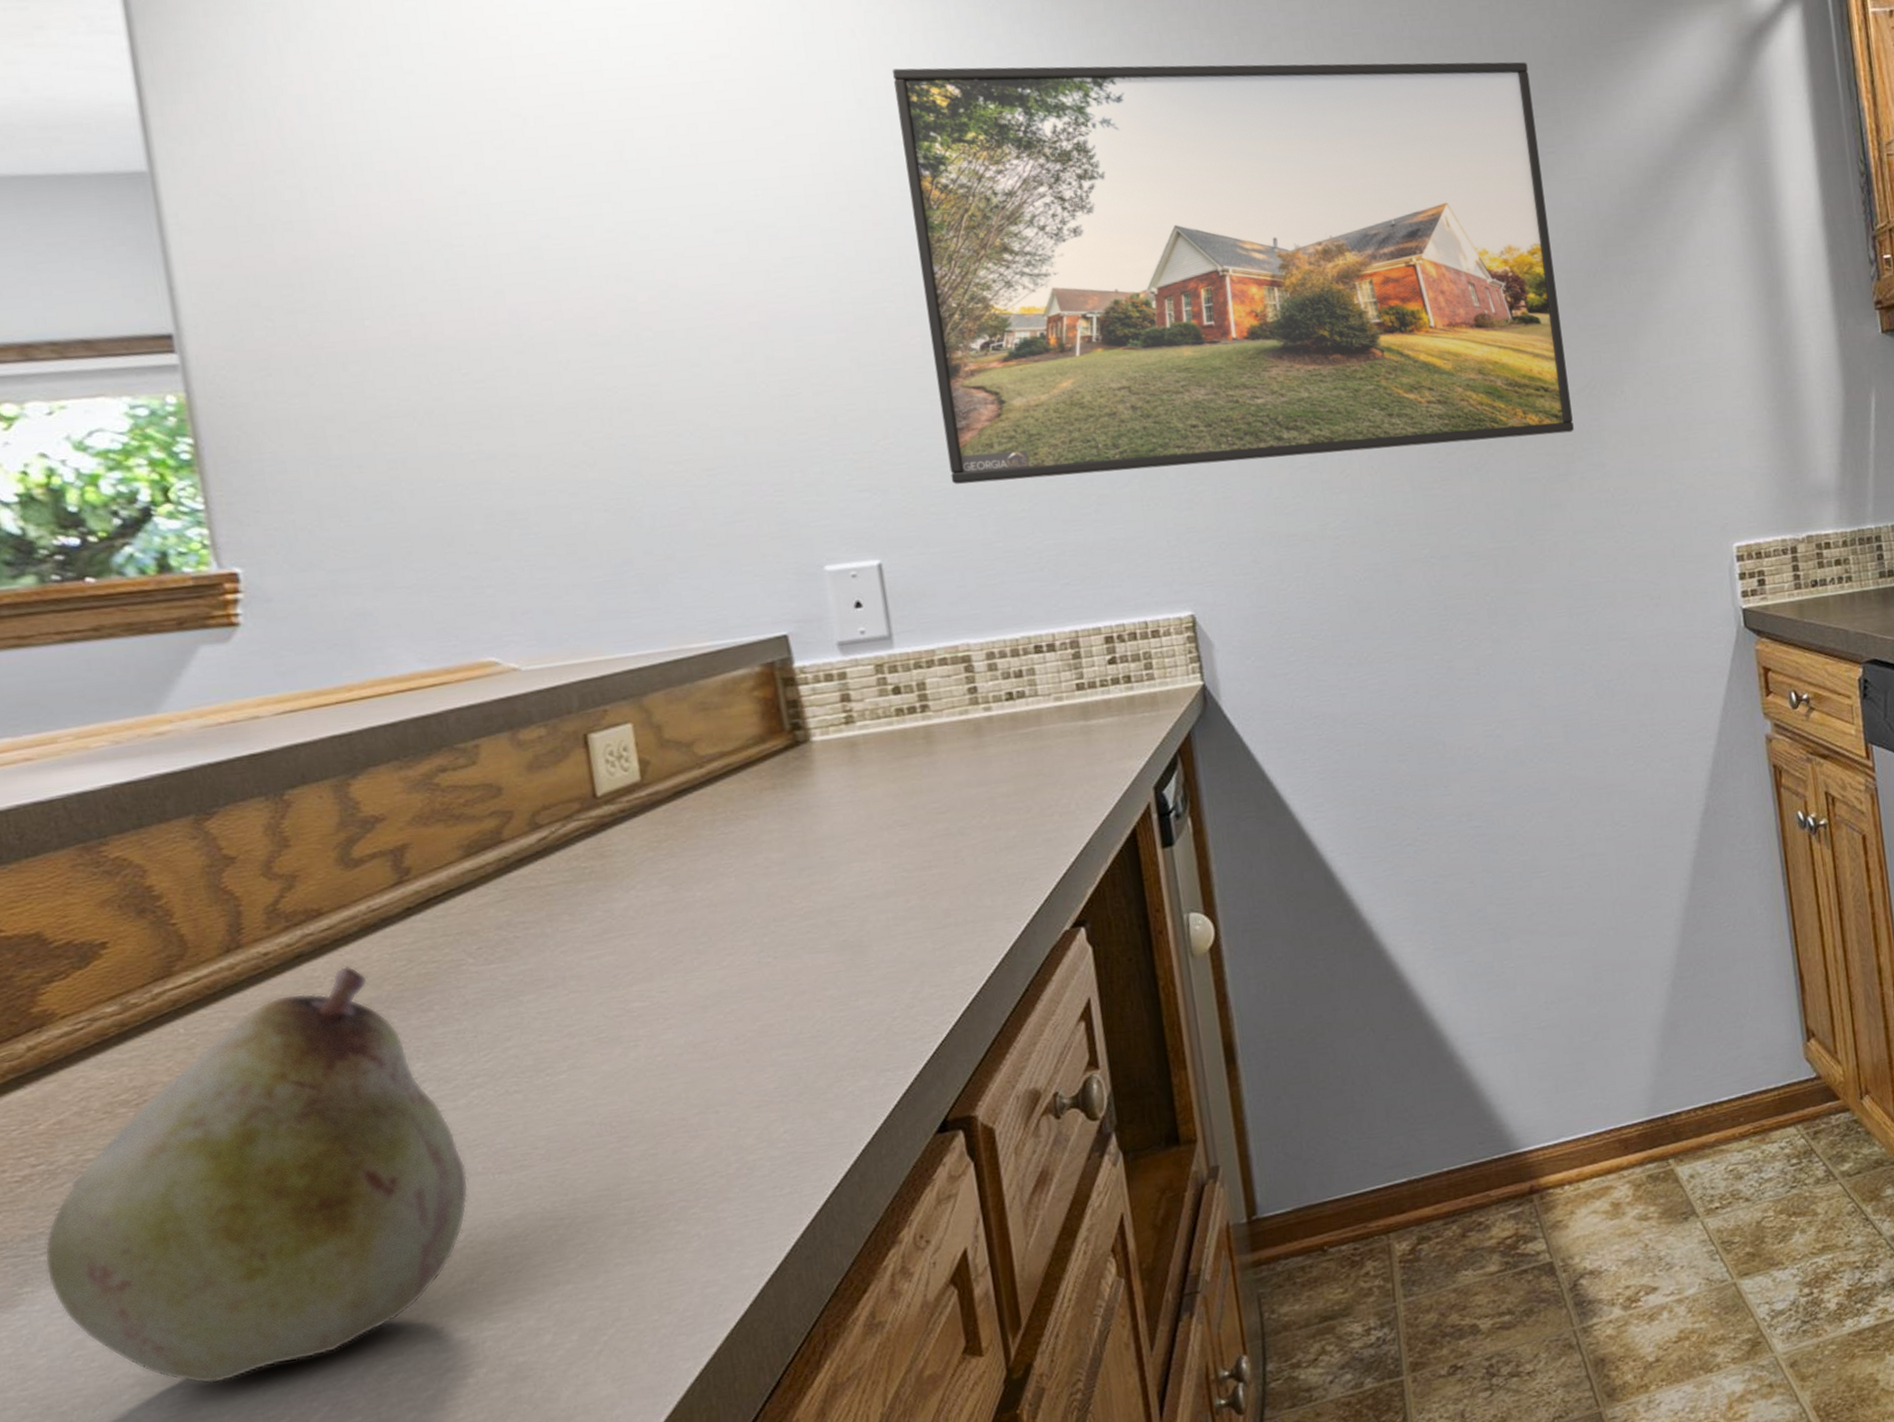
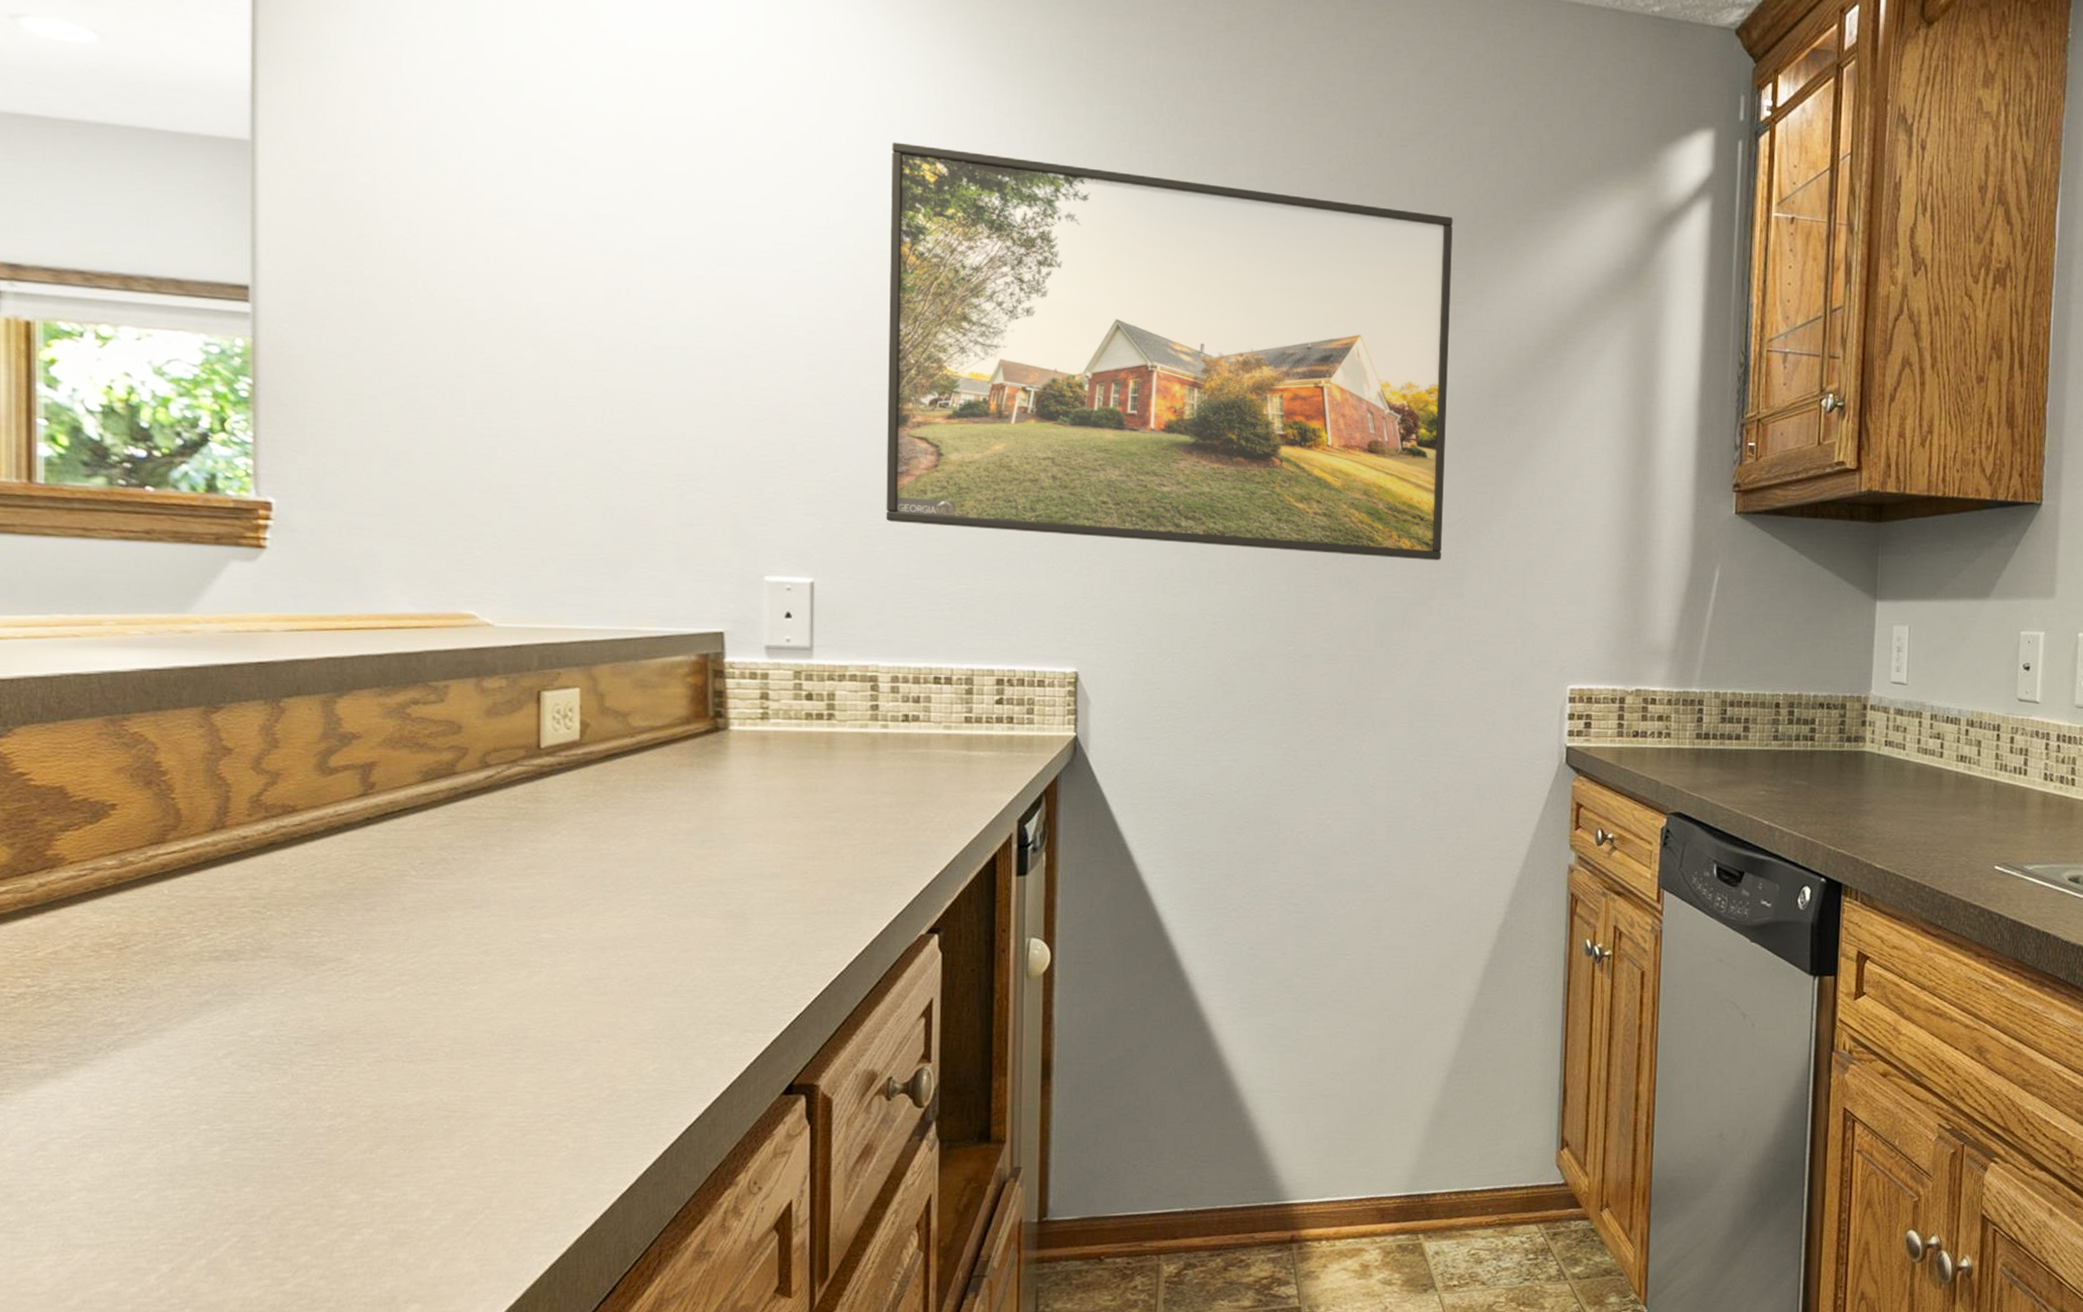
fruit: present [44,965,469,1384] -> none [25,859,382,1200]

